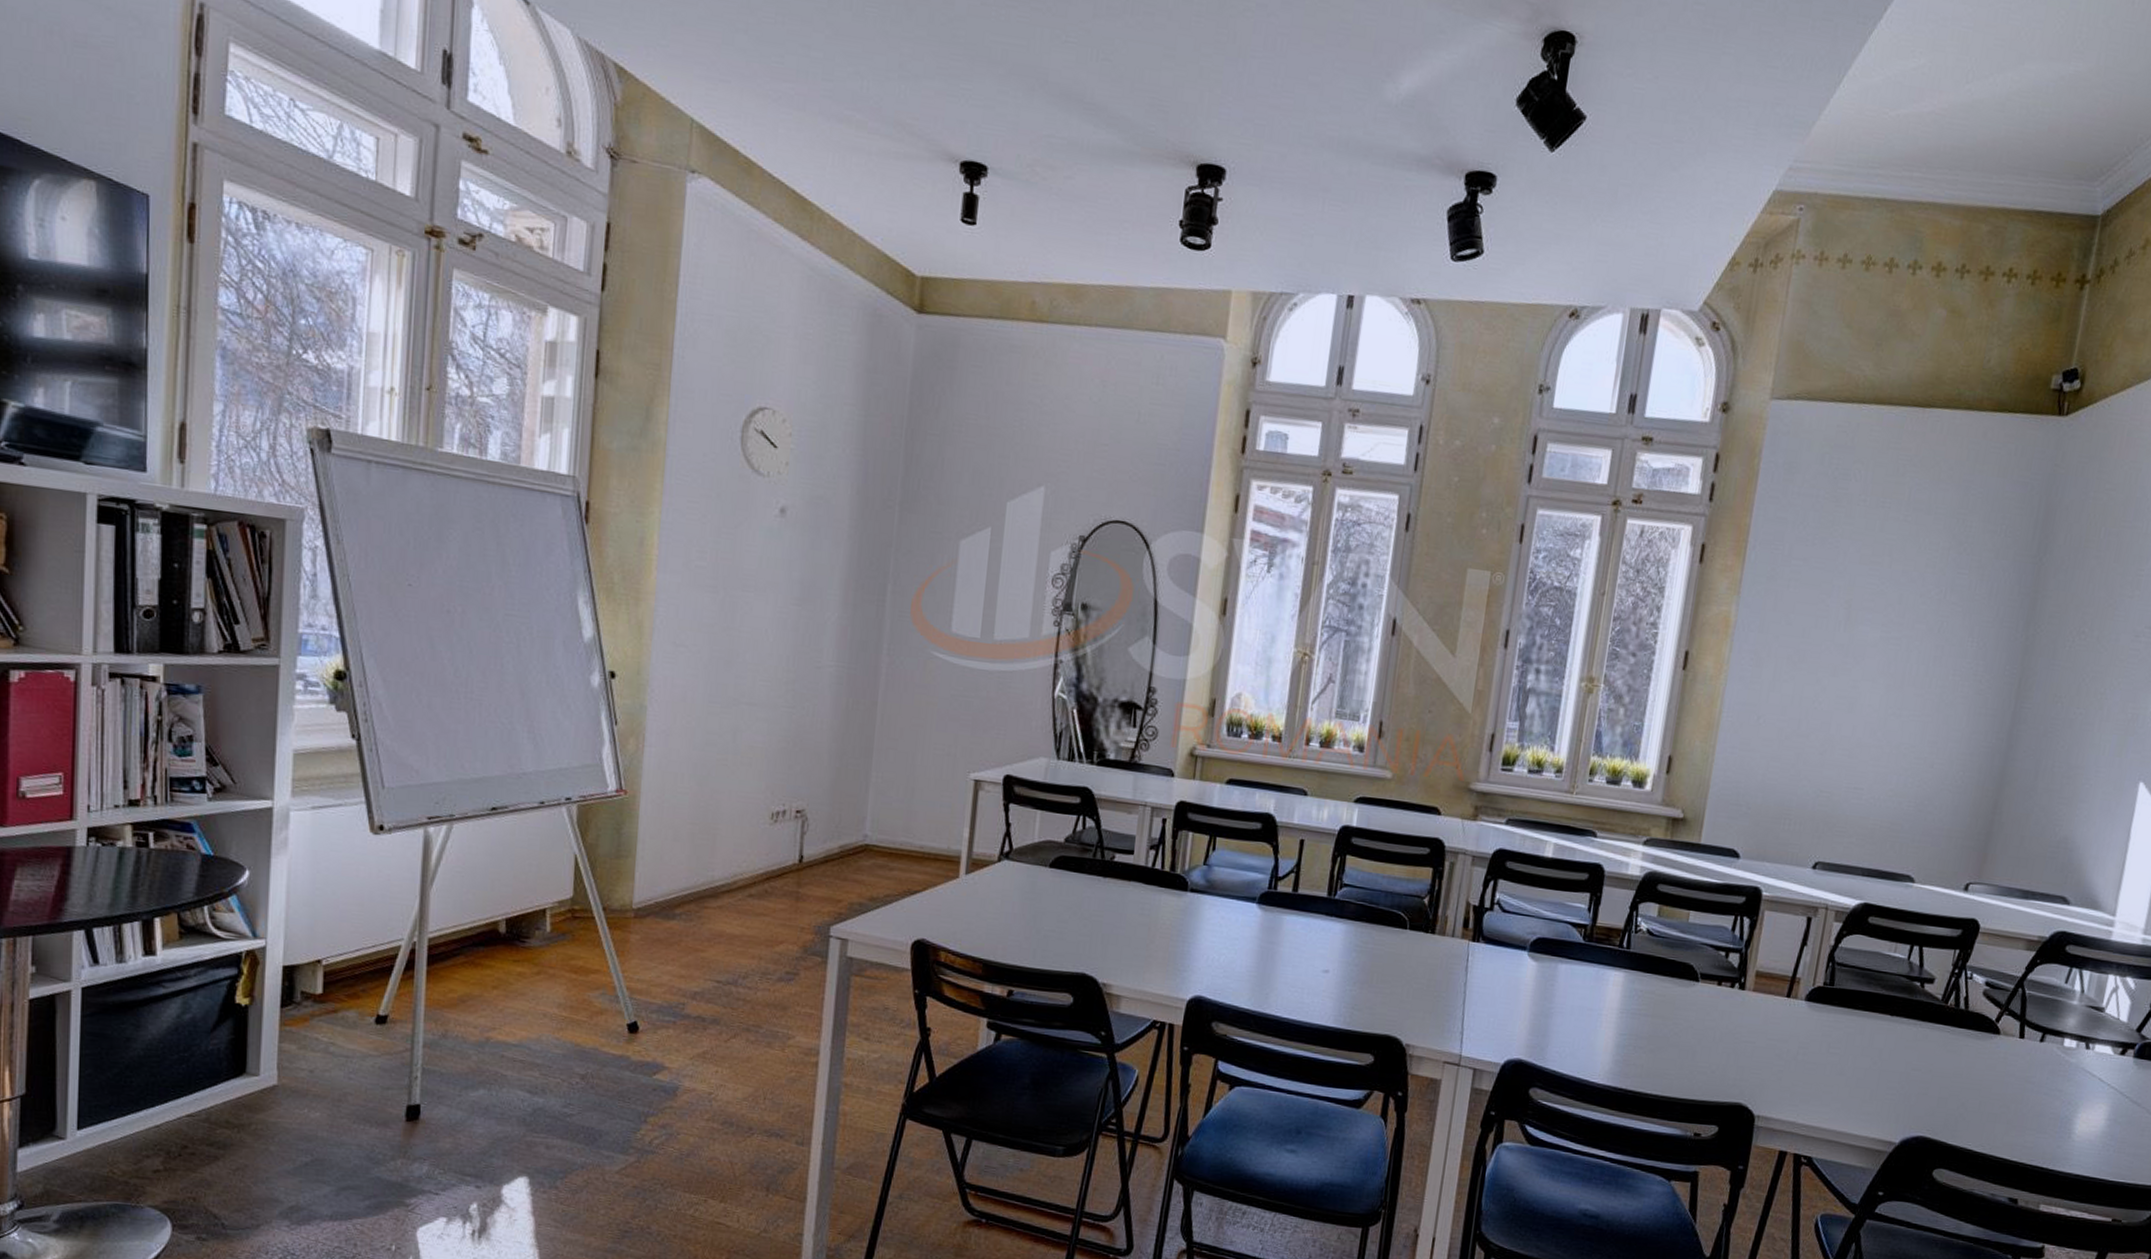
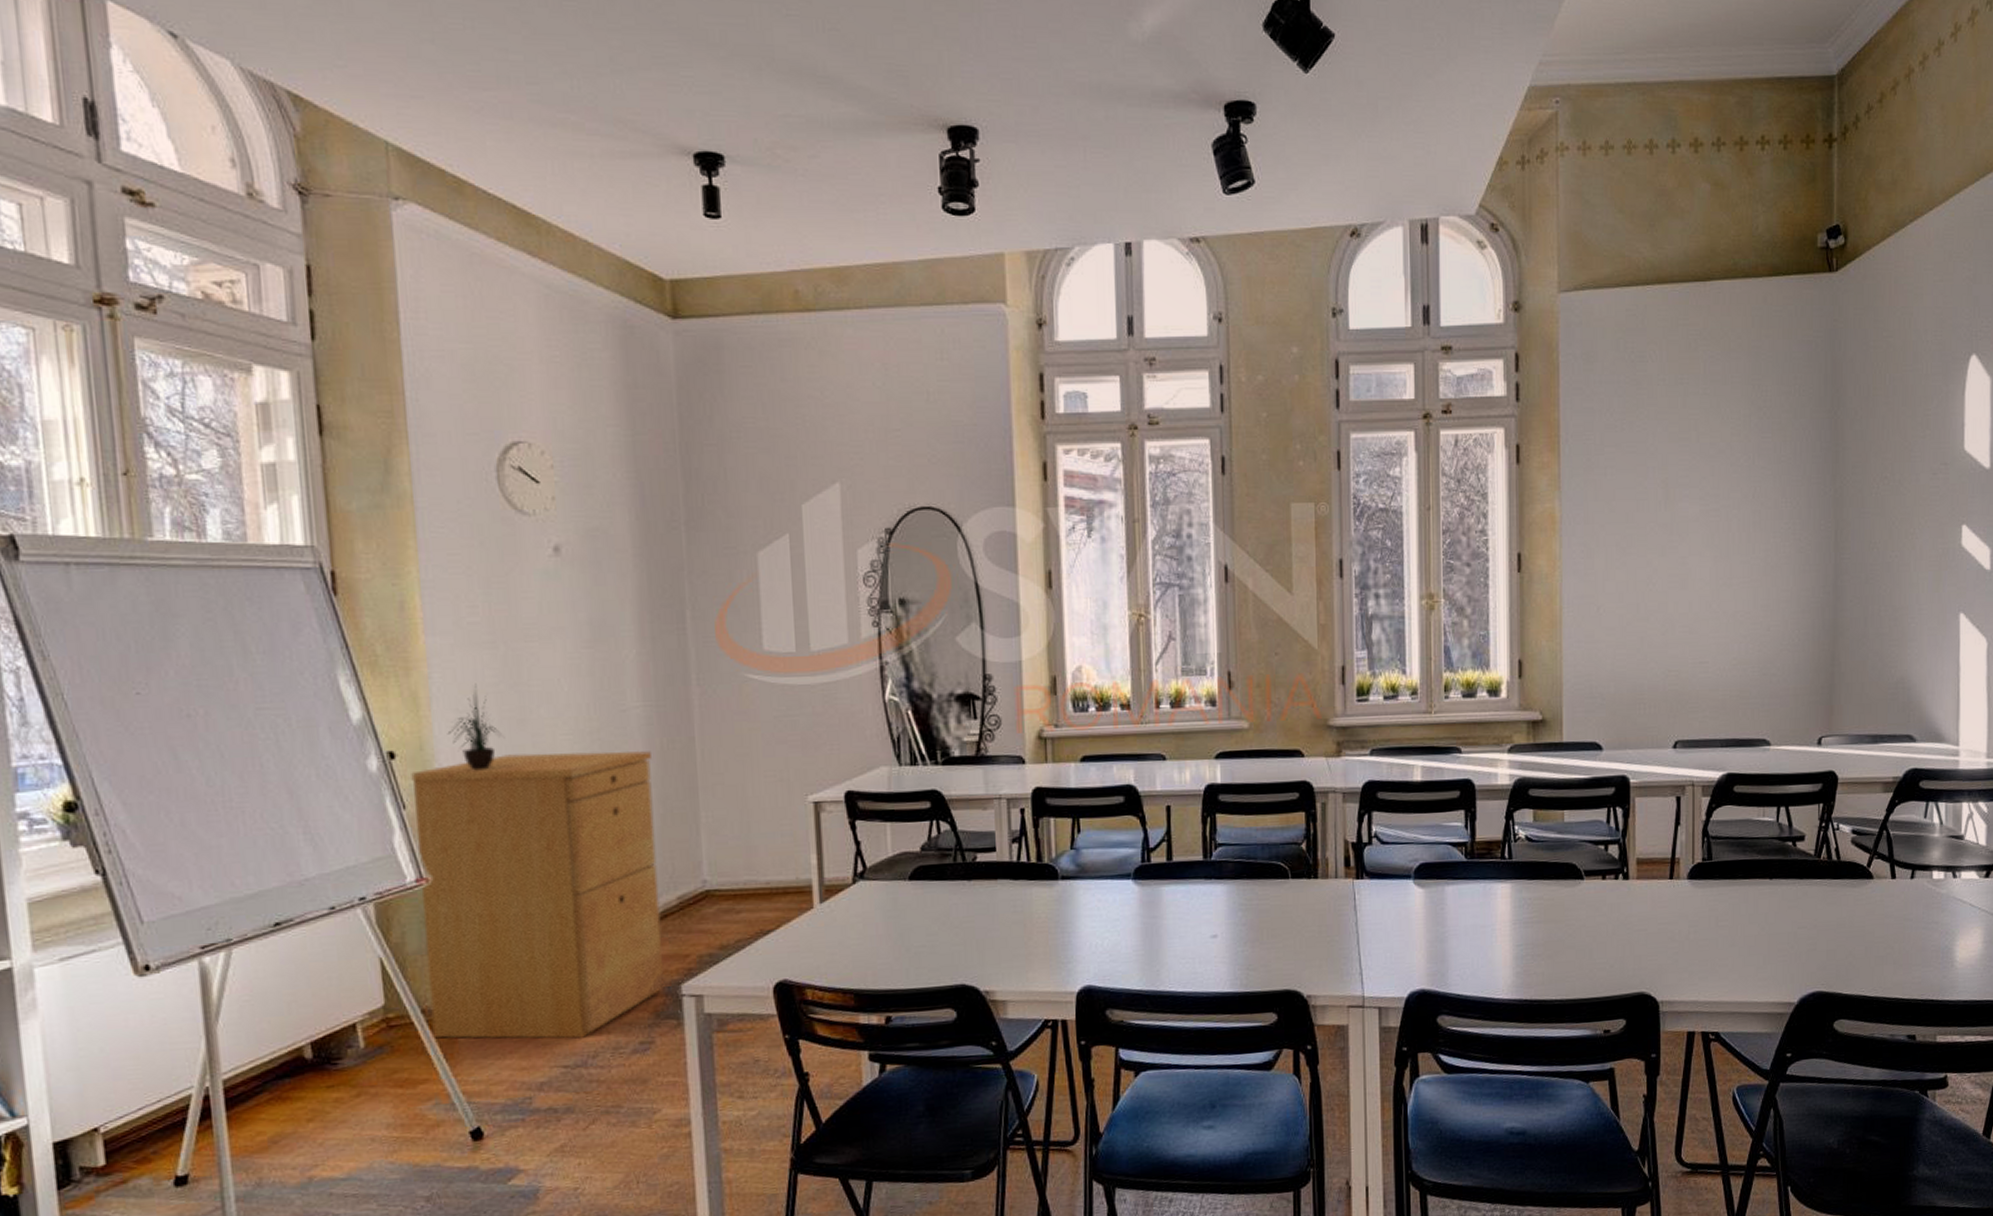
filing cabinet: none [609,690,837,959] -> present [411,750,665,1039]
potted plant: none [662,621,709,702] -> present [447,683,502,771]

